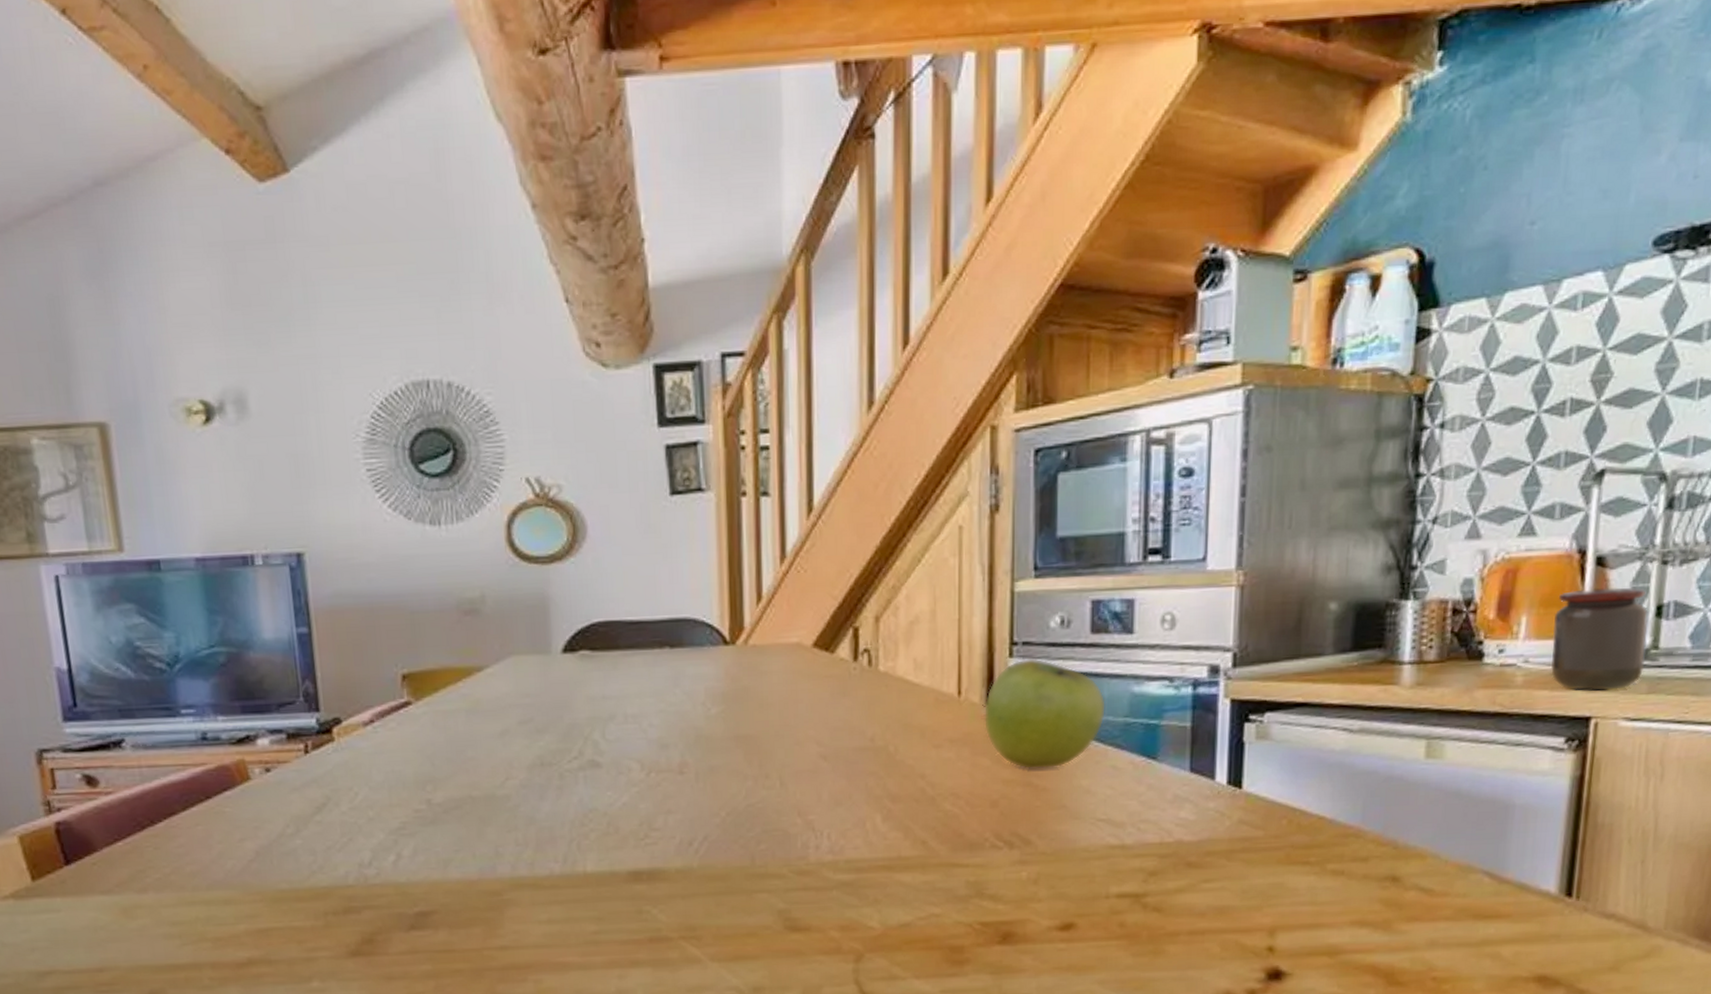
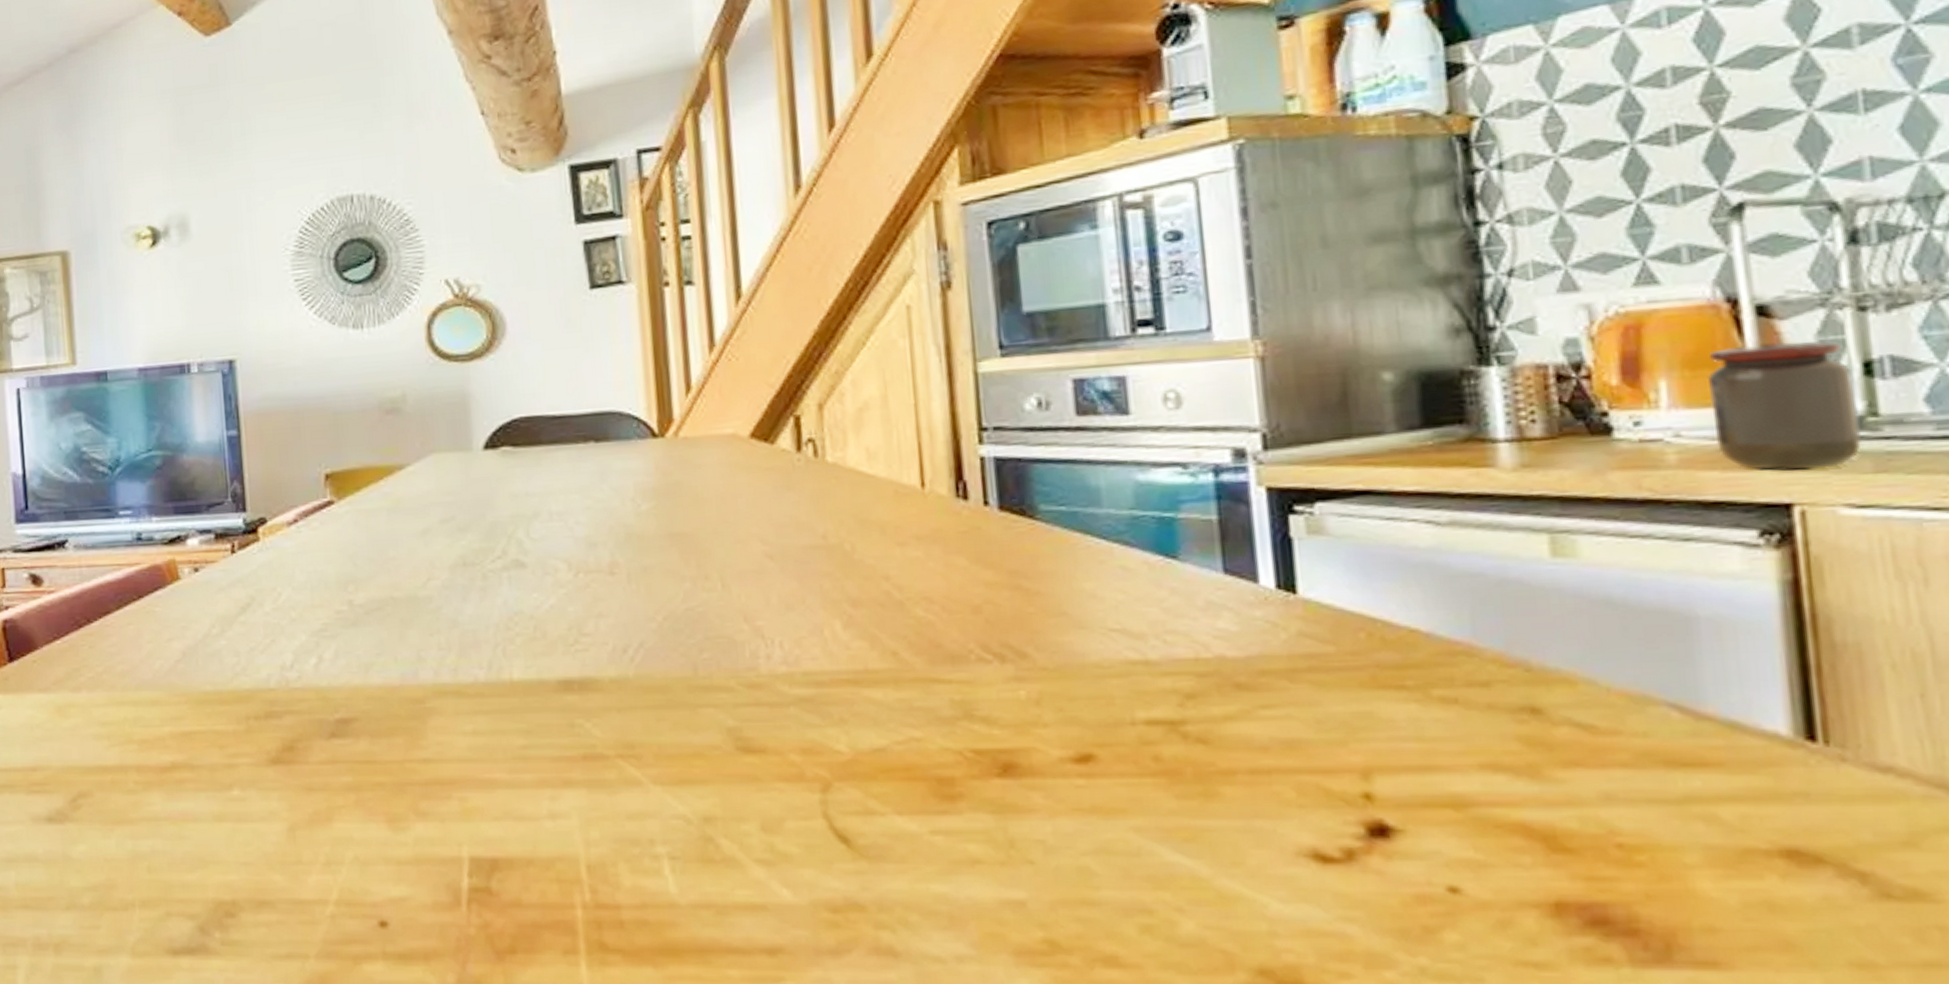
fruit: present [983,658,1106,769] -> none [953,445,1105,570]

